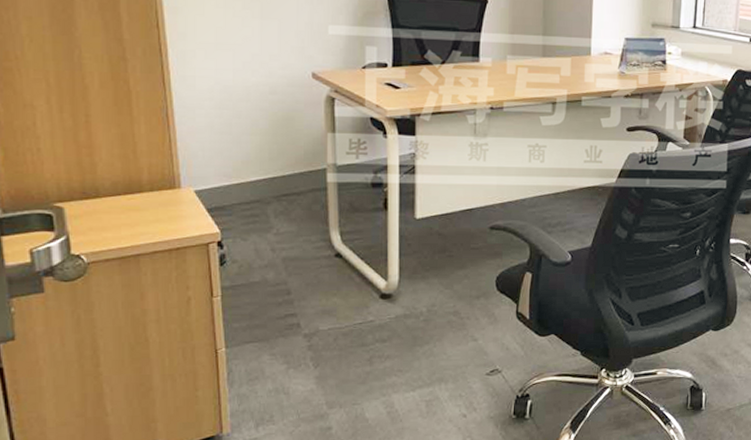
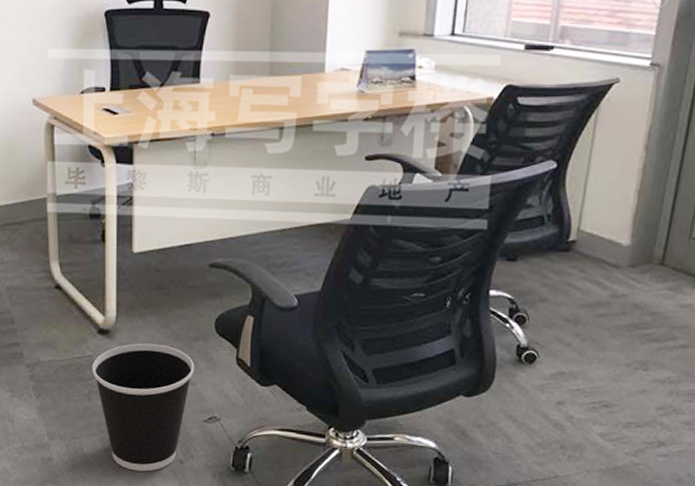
wastebasket: none [374,304,477,430] -> present [92,343,195,472]

